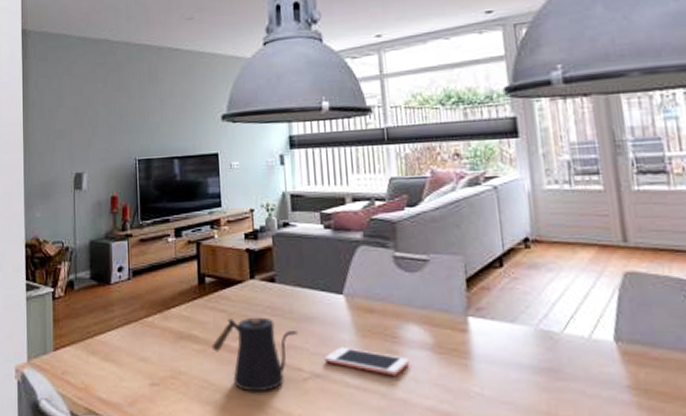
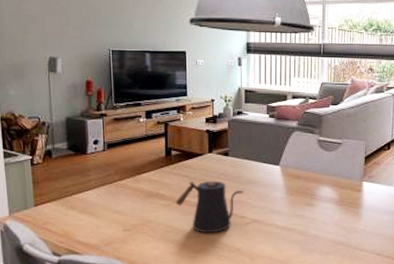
cell phone: present [324,347,410,376] -> none [262,202,321,220]

